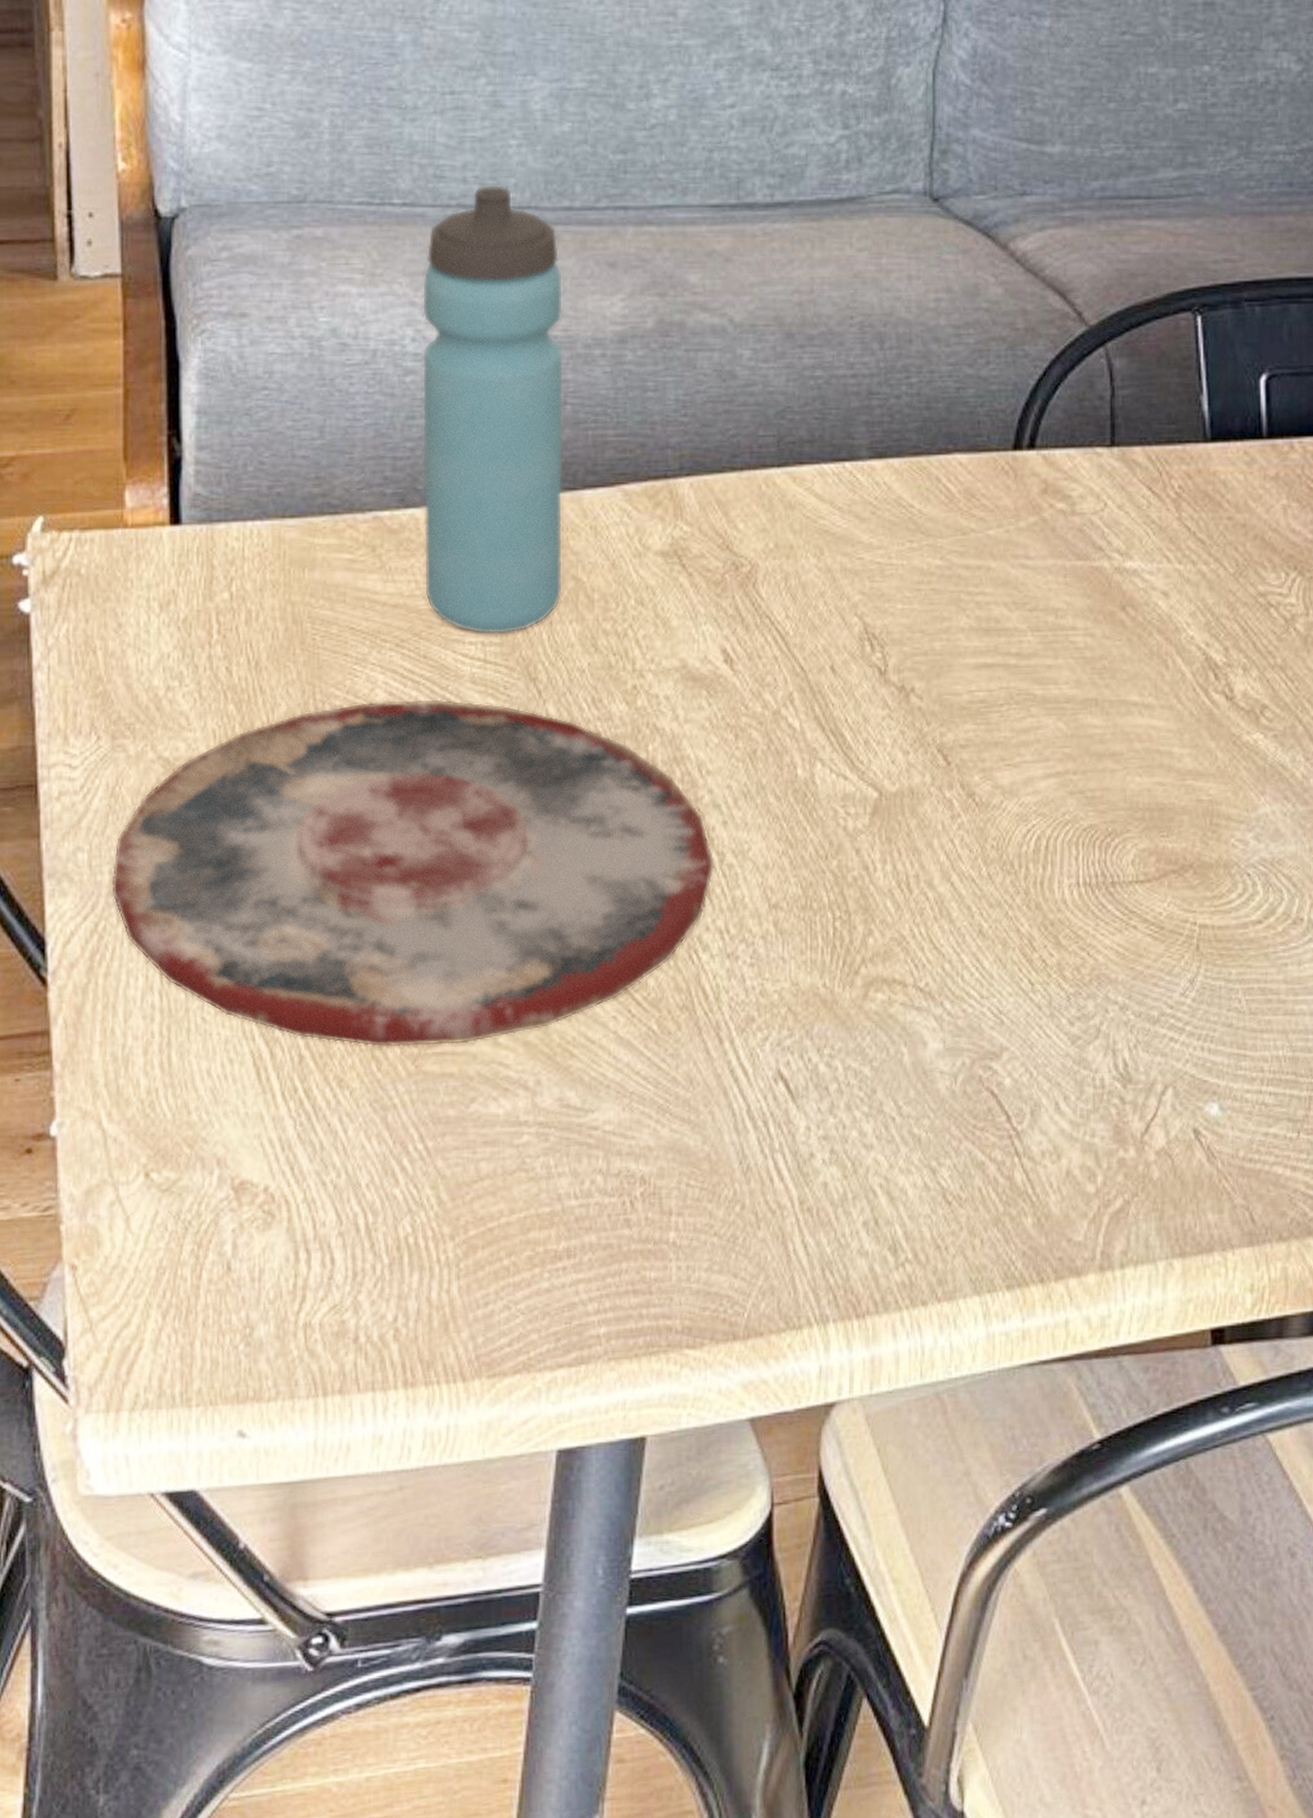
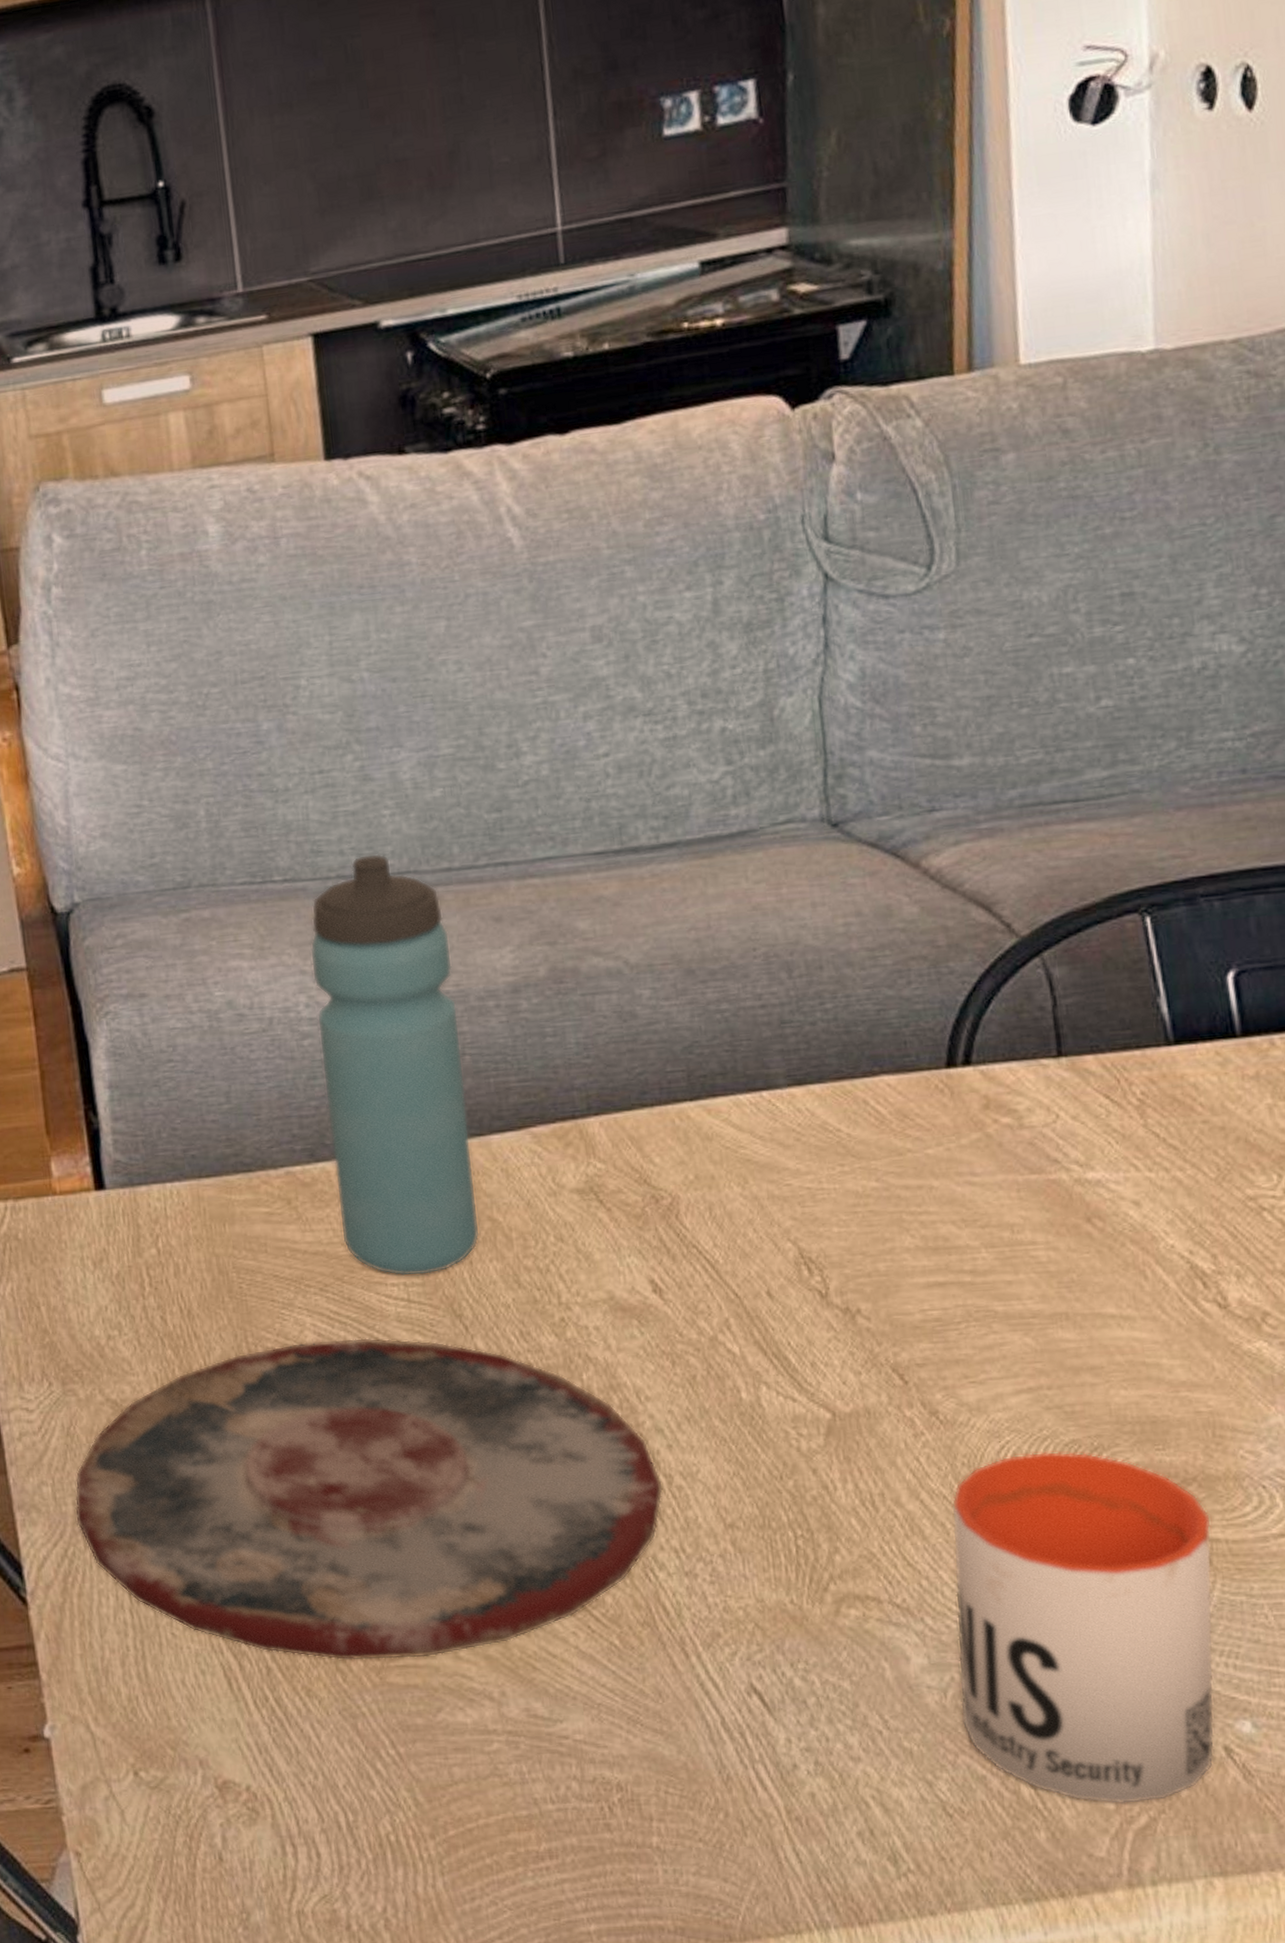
mug: none [968,836,1202,1188] -> present [951,1451,1215,1805]

